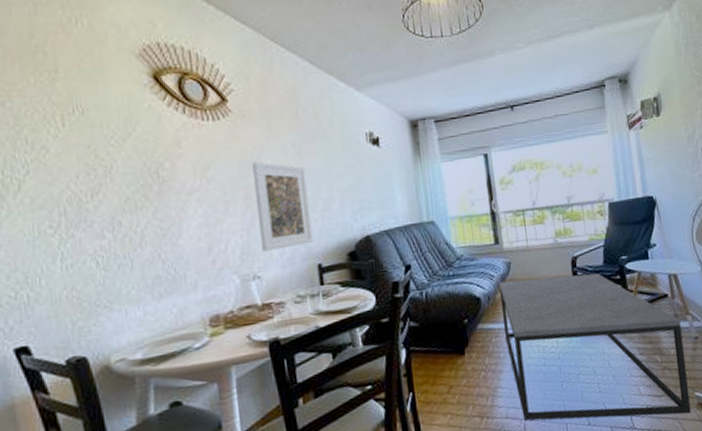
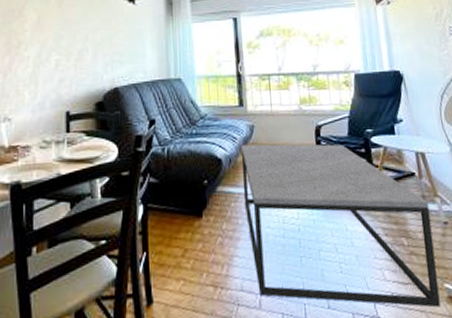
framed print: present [251,161,314,252] -> none [15,10,65,95]

